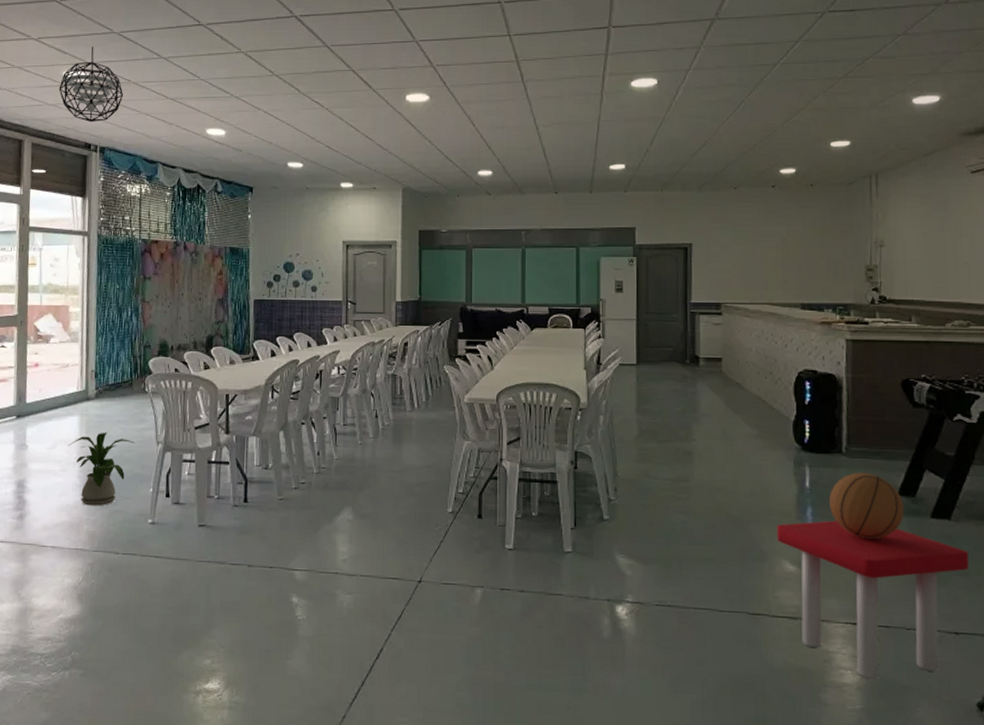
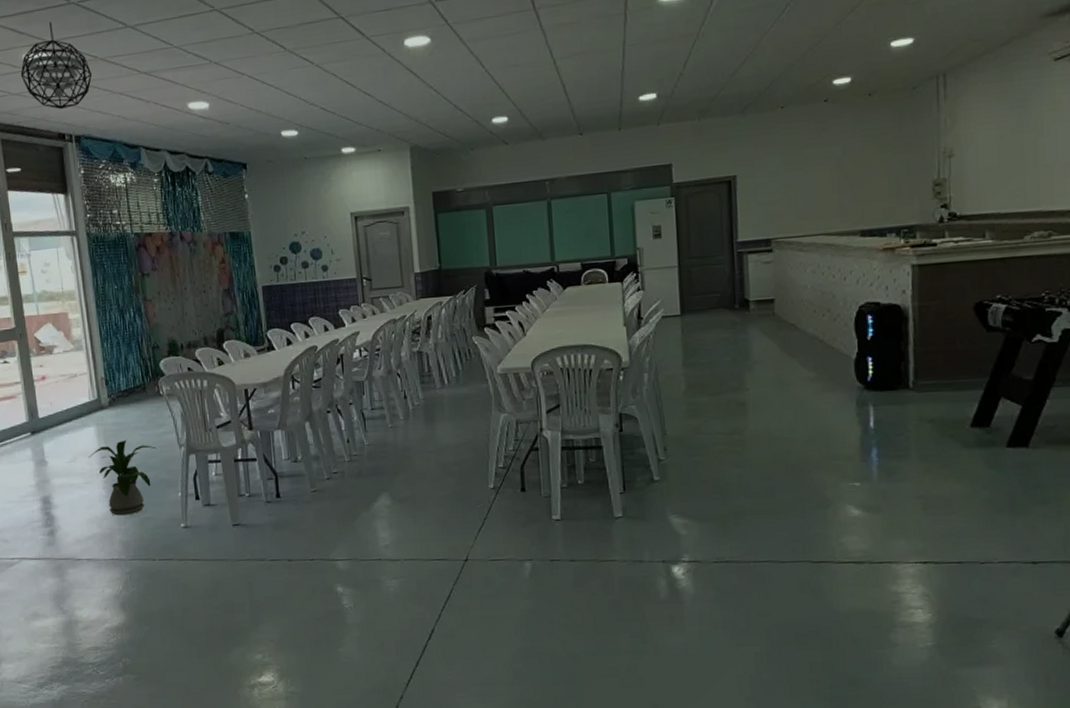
stool: present [777,520,970,680] -> none [840,459,1049,616]
basketball: present [829,473,905,540] -> none [896,406,978,476]

